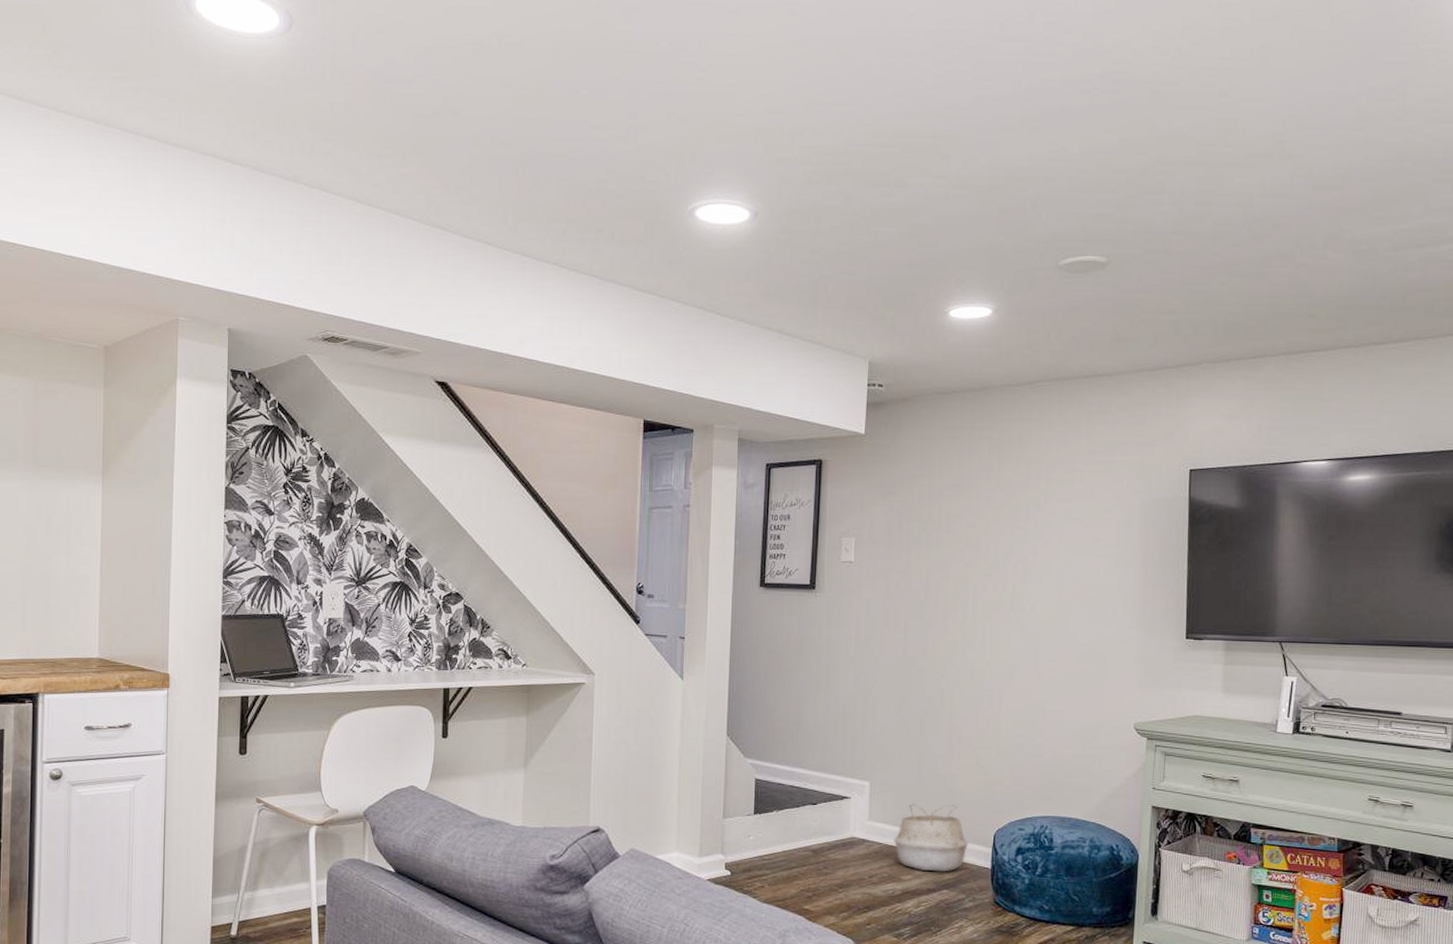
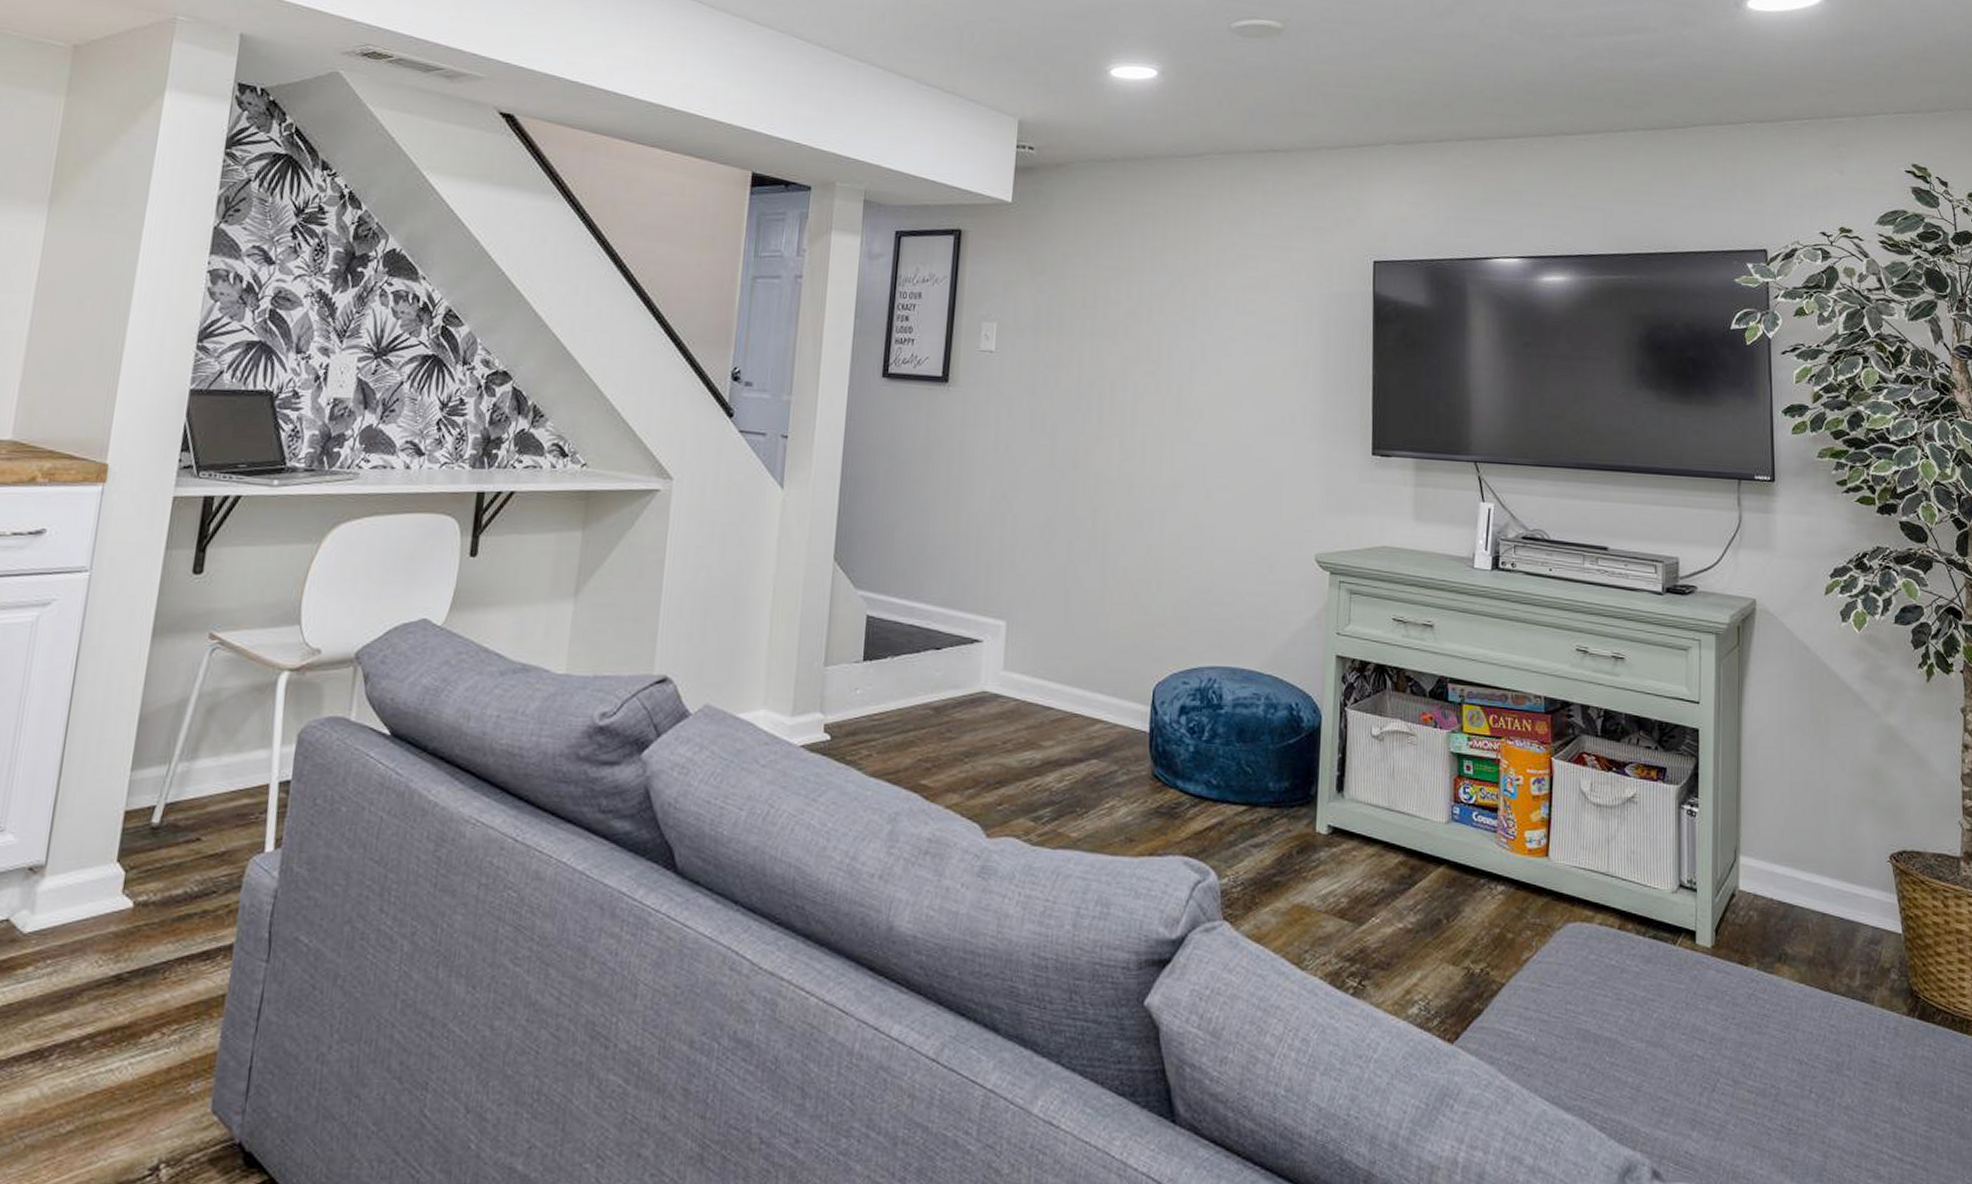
woven basket: present [893,803,968,872] -> none [1033,649,1122,737]

